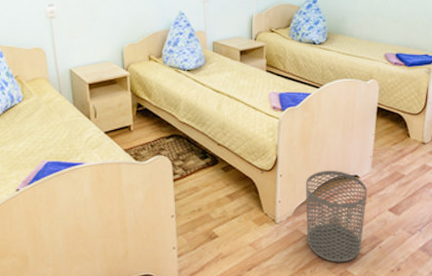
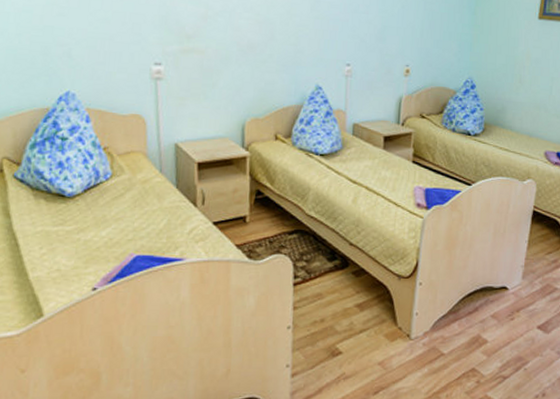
waste bin: present [305,171,368,263] -> none [445,280,516,386]

